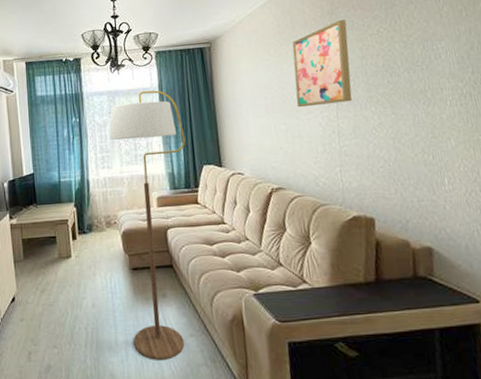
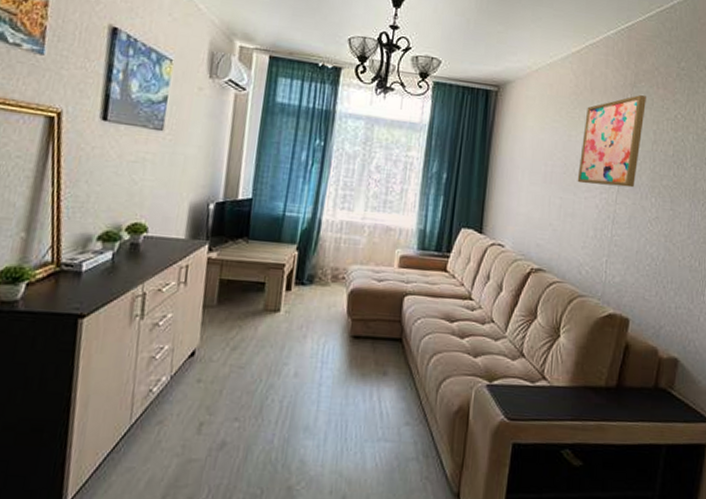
floor lamp: present [109,90,186,360] -> none [336,125,448,449]

